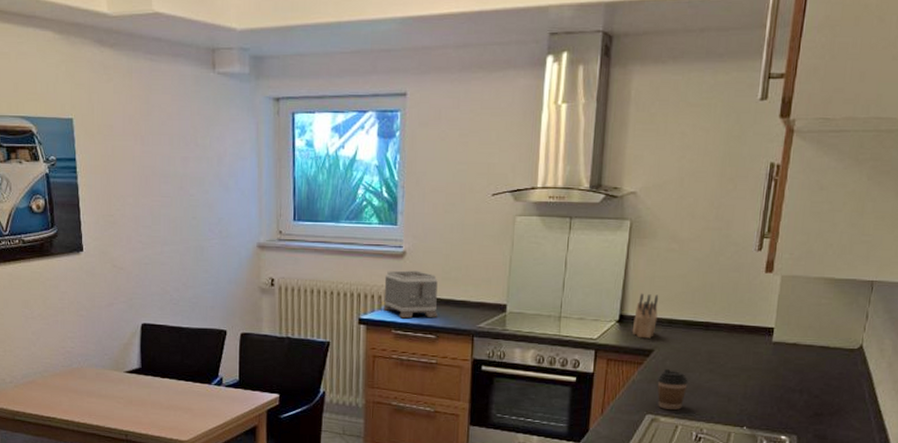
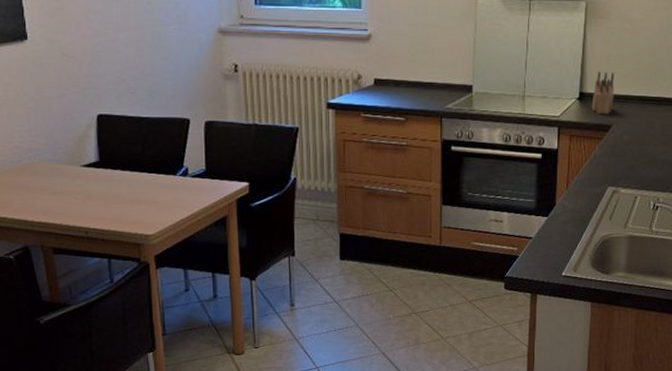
toaster: present [383,270,439,319] -> none [351,53,407,102]
coffee cup: present [657,368,688,410] -> none [616,142,645,181]

